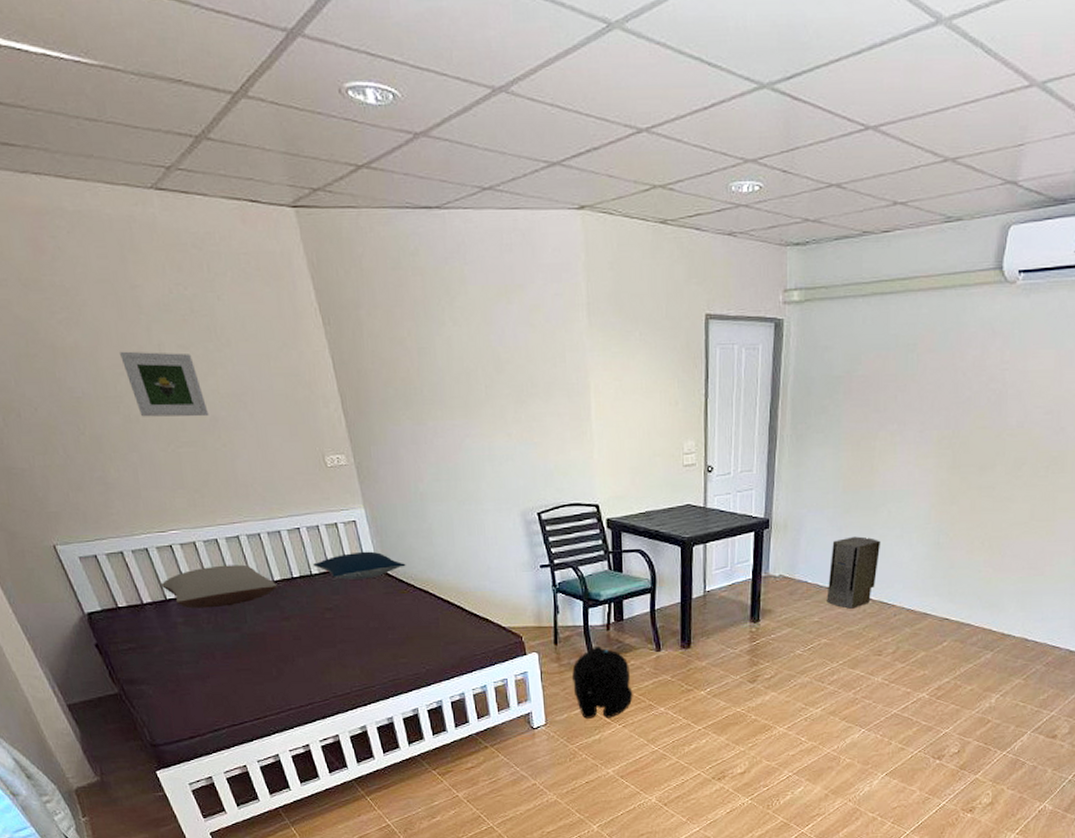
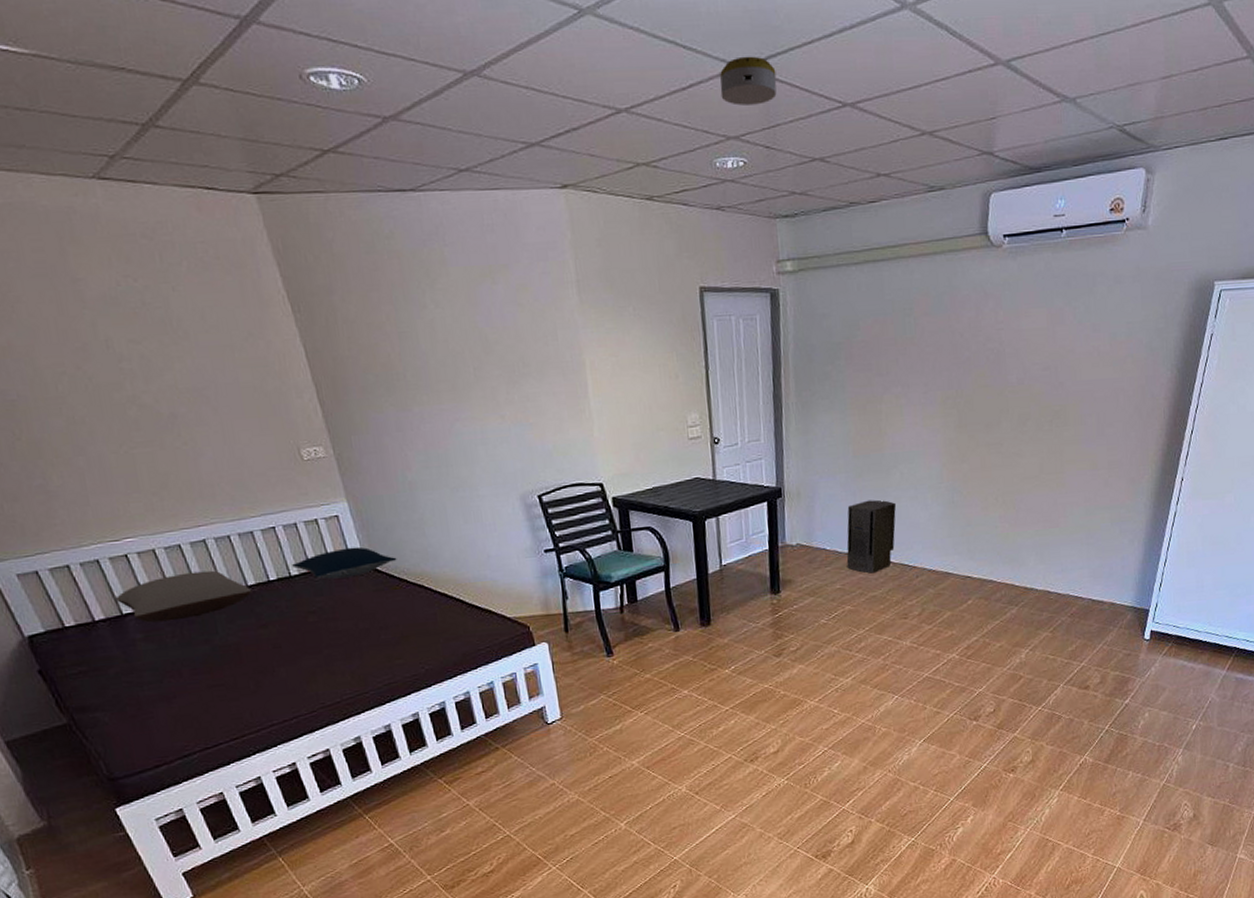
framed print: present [120,351,209,417] -> none [61,348,166,418]
backpack: present [571,645,633,719] -> none [586,630,654,709]
smoke detector: none [742,74,800,127] -> present [720,56,777,106]

